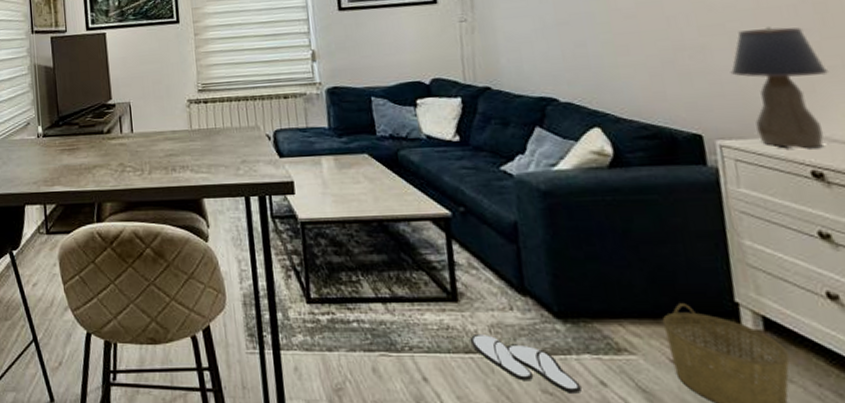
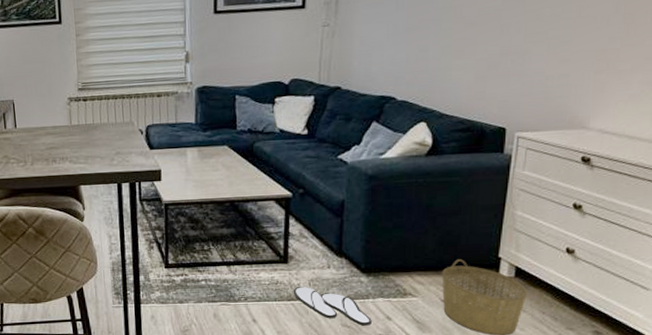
table lamp: present [730,27,830,149] -> none [541,35,619,139]

